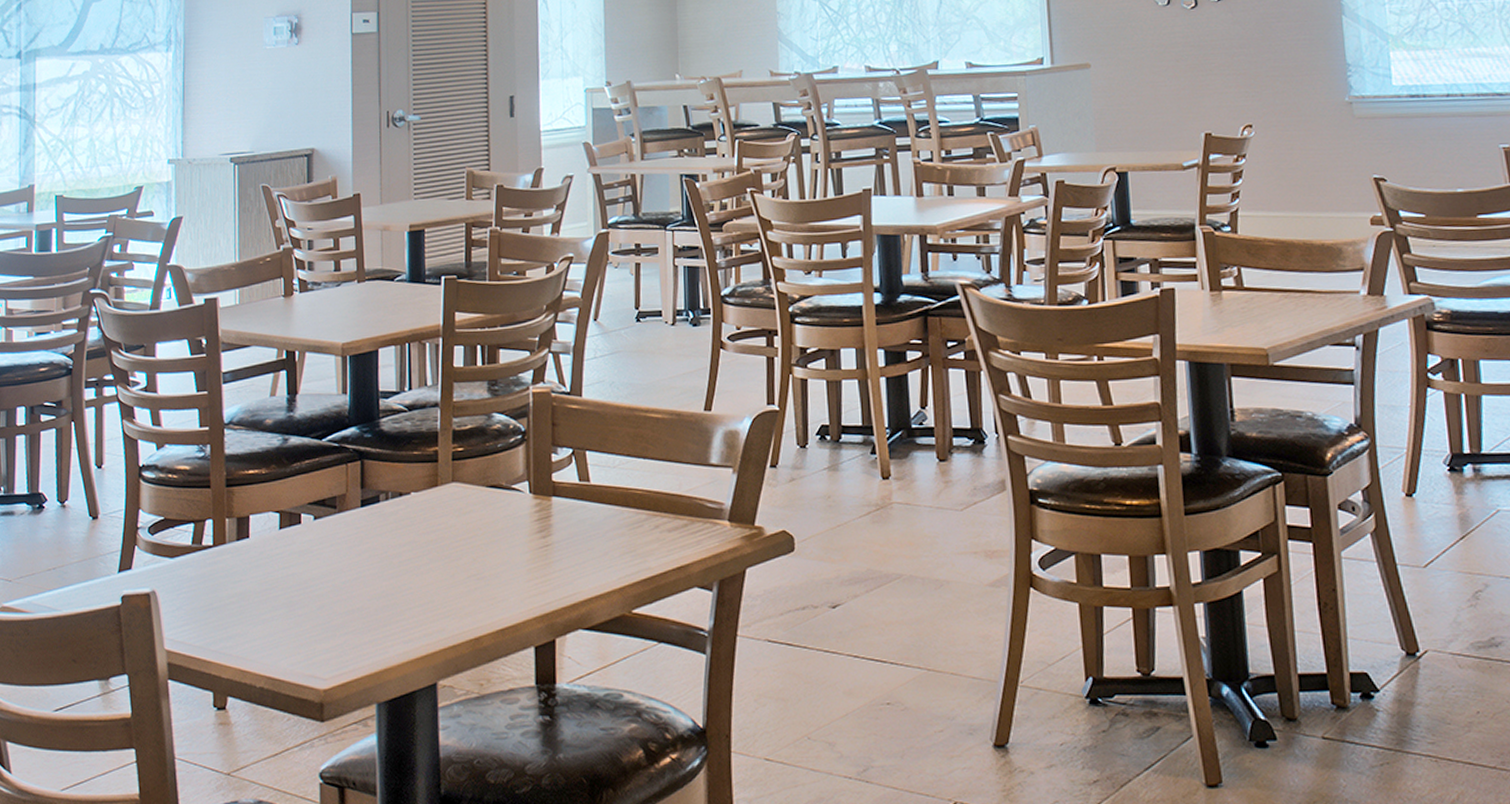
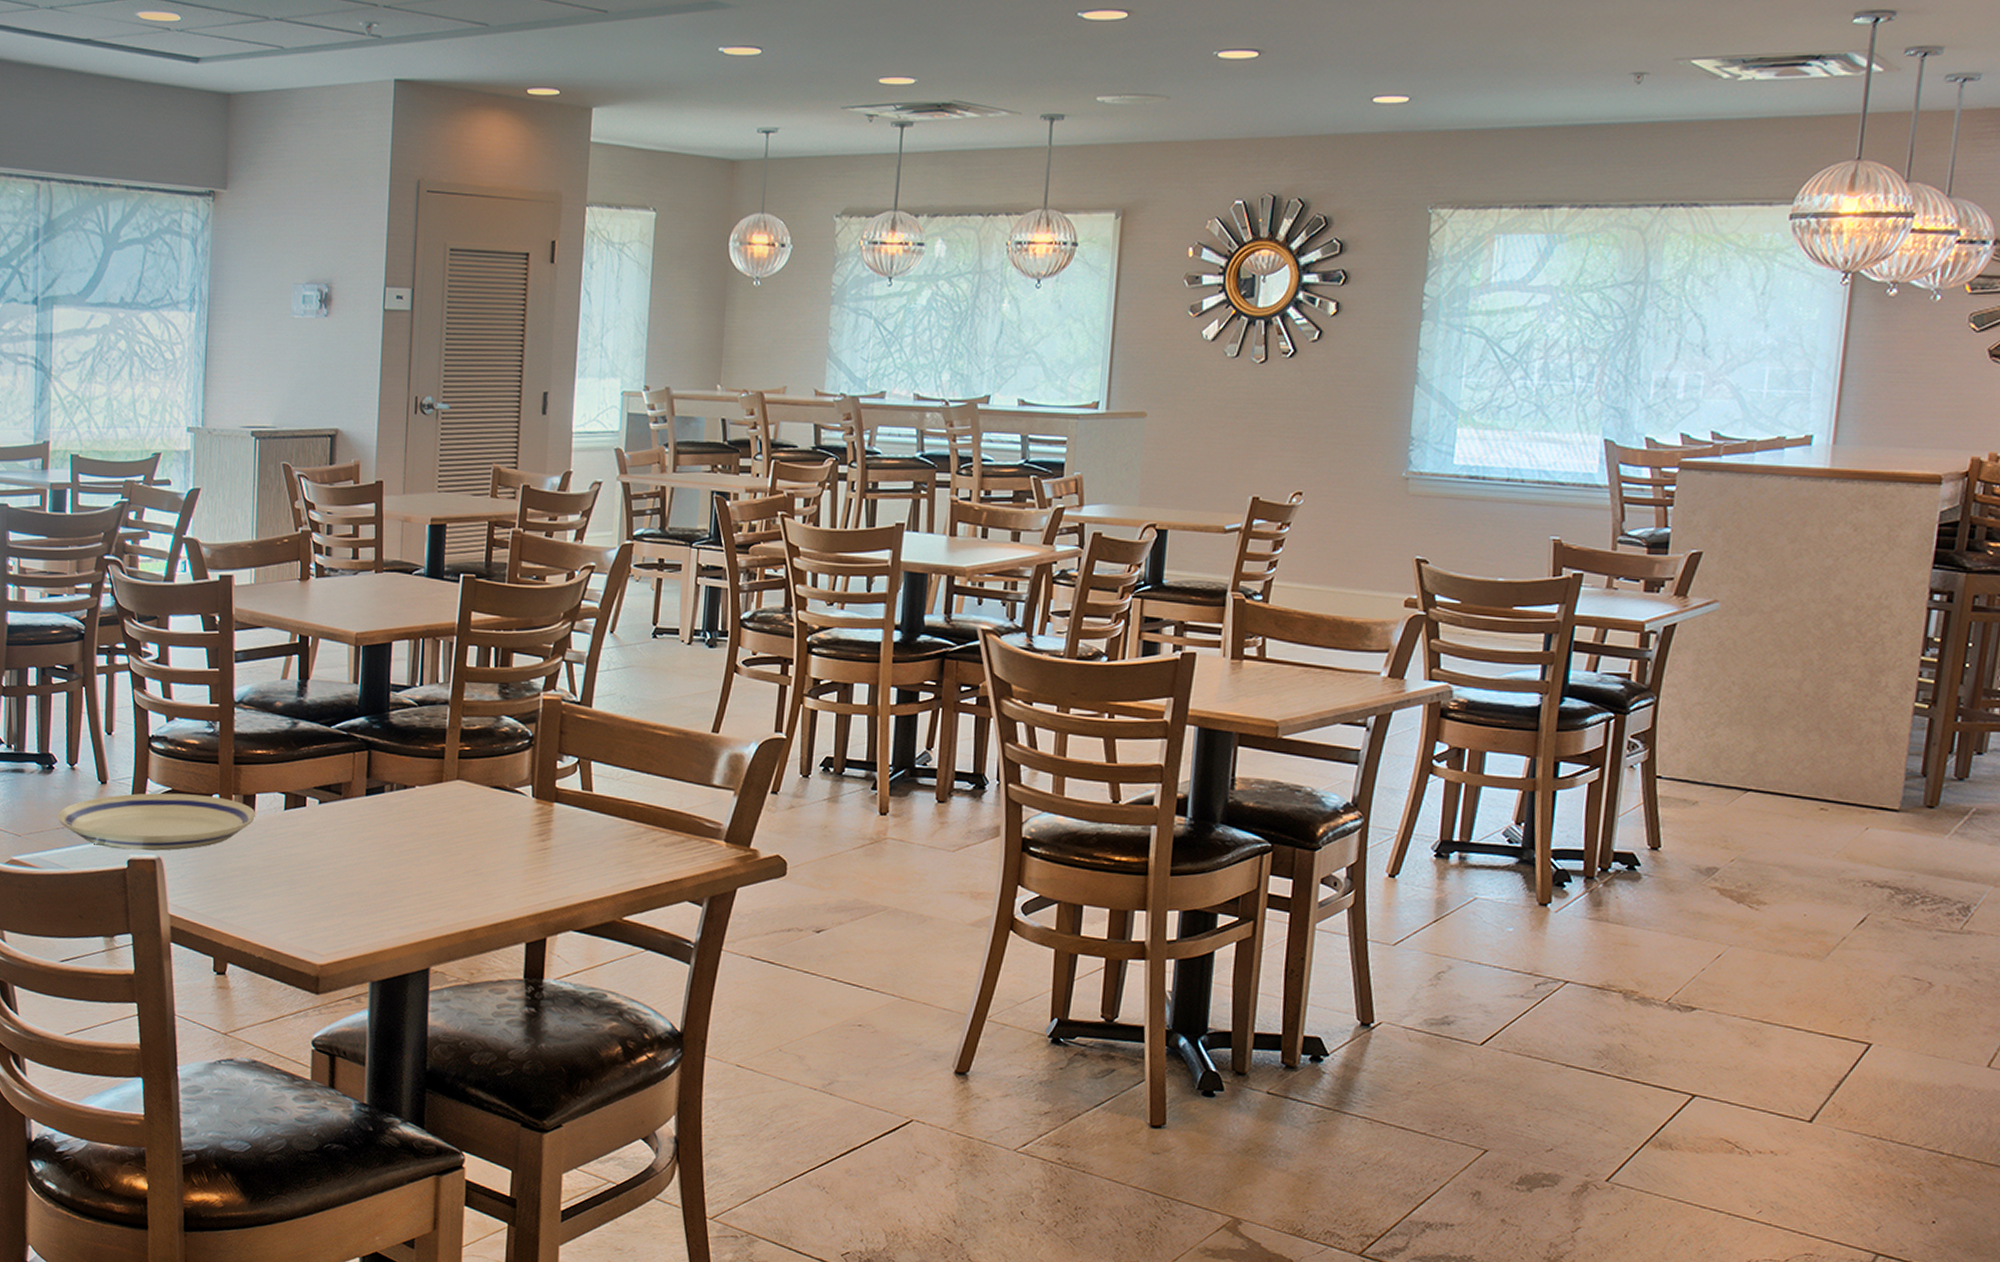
plate: none [49,521,251,586] -> present [58,793,256,851]

